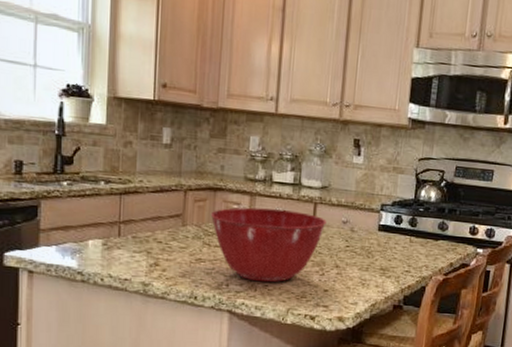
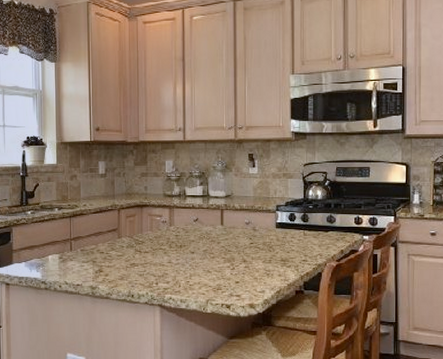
mixing bowl: present [210,207,327,283] -> none [139,218,232,279]

